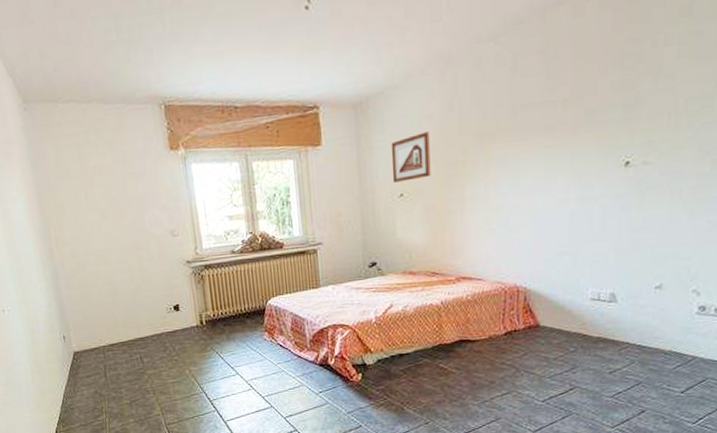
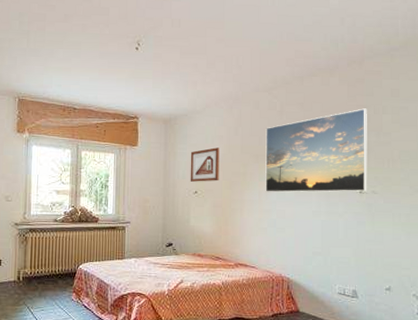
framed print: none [492,42,641,183] -> present [265,108,368,193]

